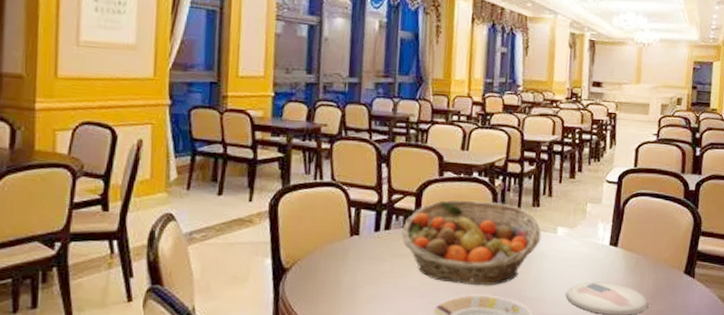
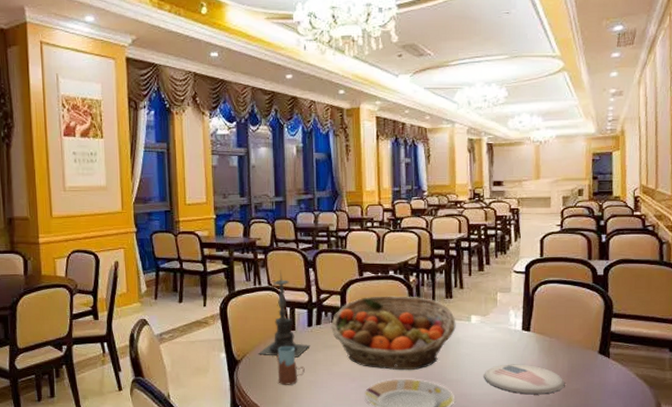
candle holder: none [312,163,376,267] -> present [258,270,310,357]
drinking glass: none [333,253,367,299] -> present [277,346,305,385]

